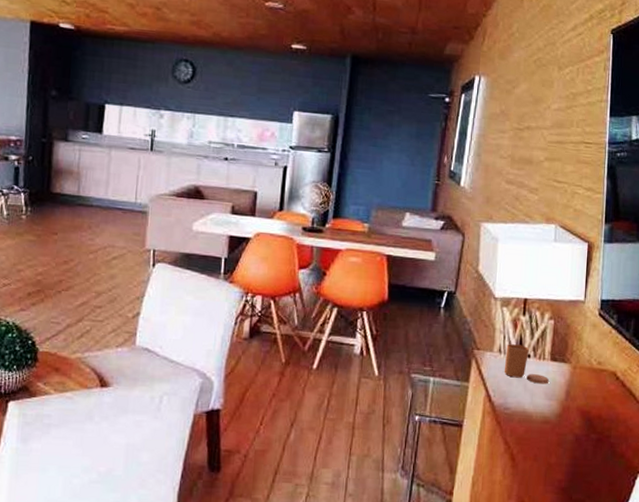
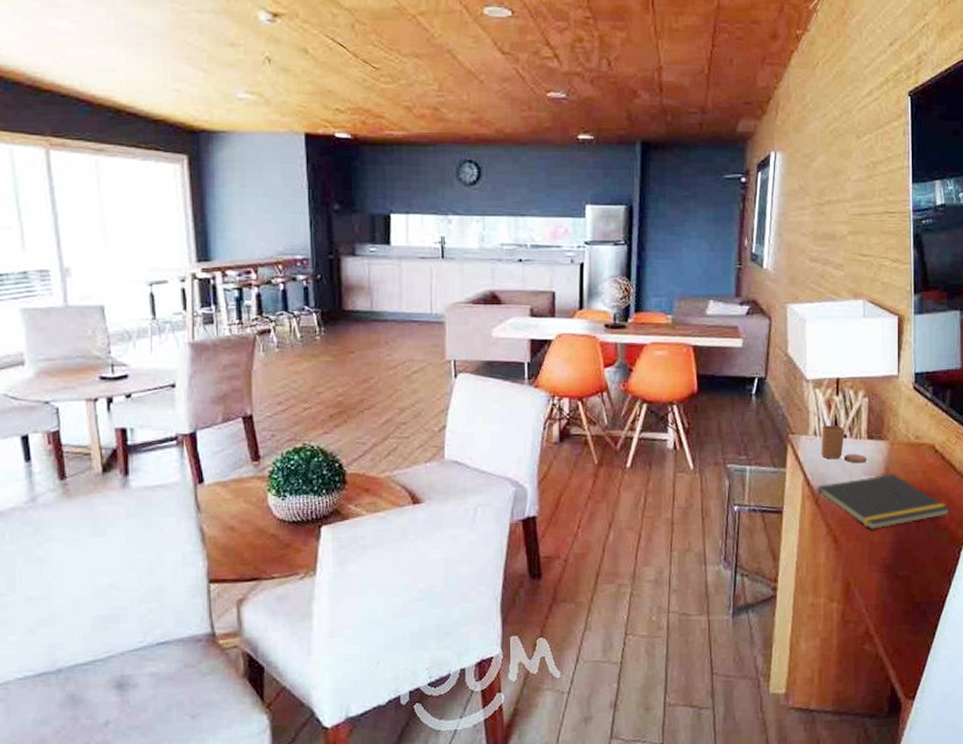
notepad: none [495,396,628,451] -> present [815,473,950,529]

